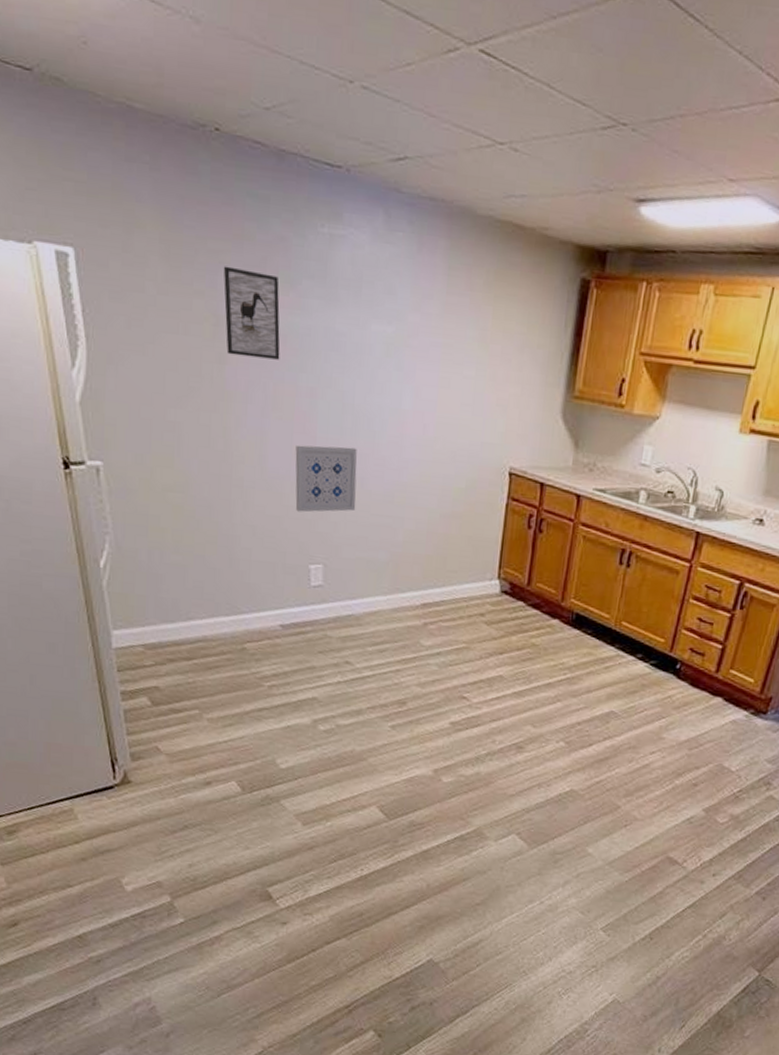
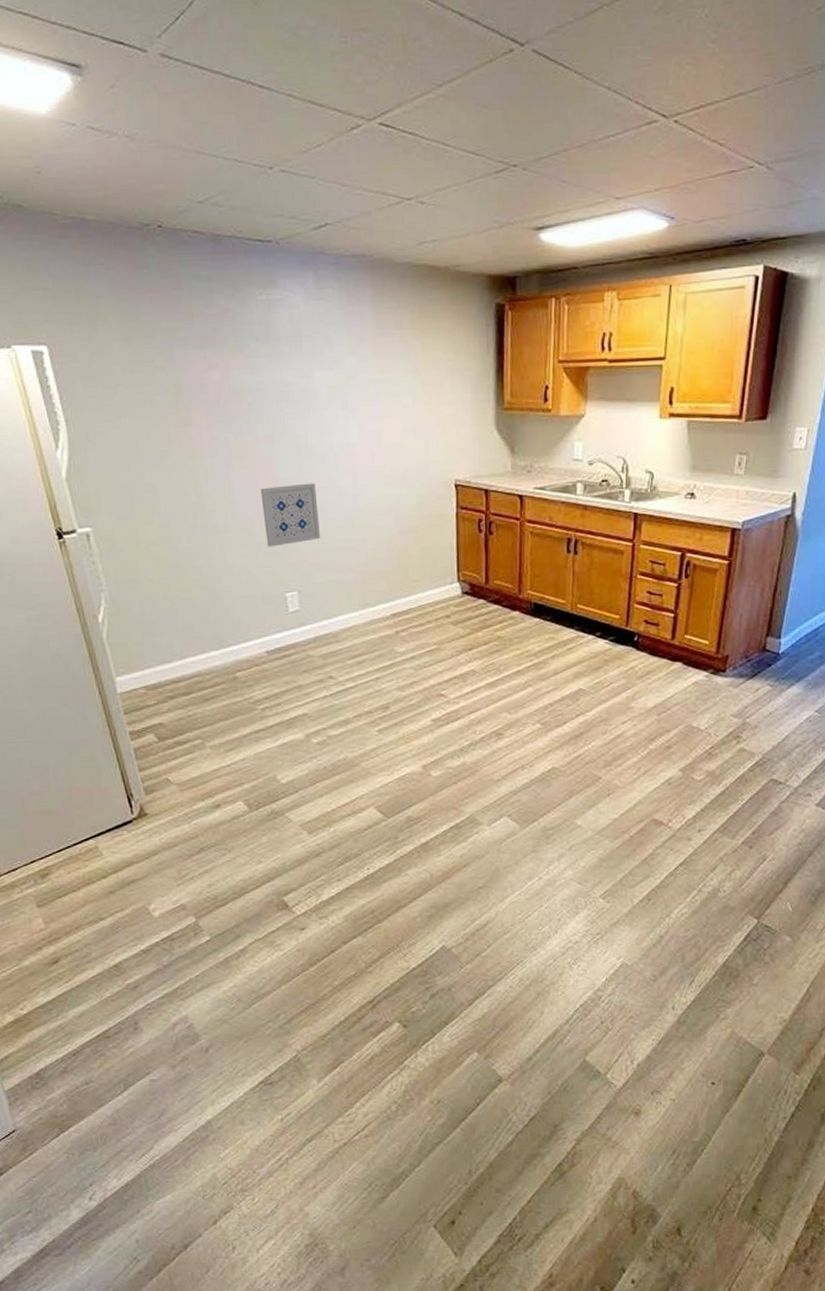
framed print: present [223,266,280,360] -> none [178,341,237,418]

